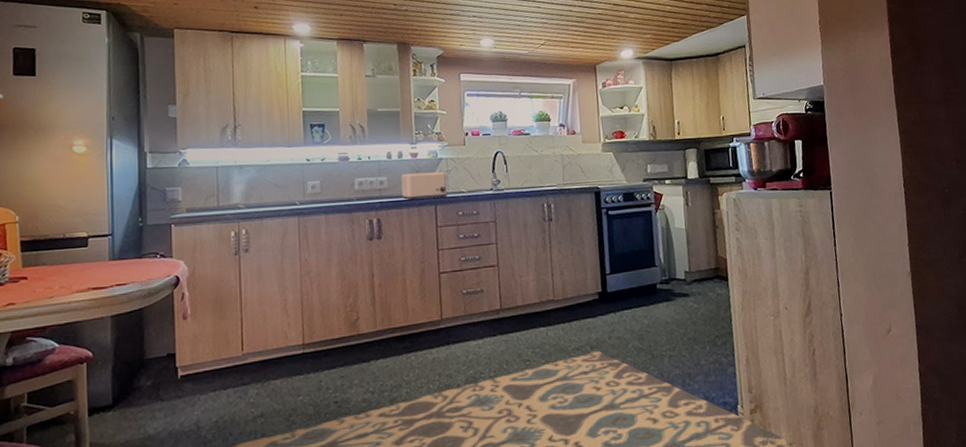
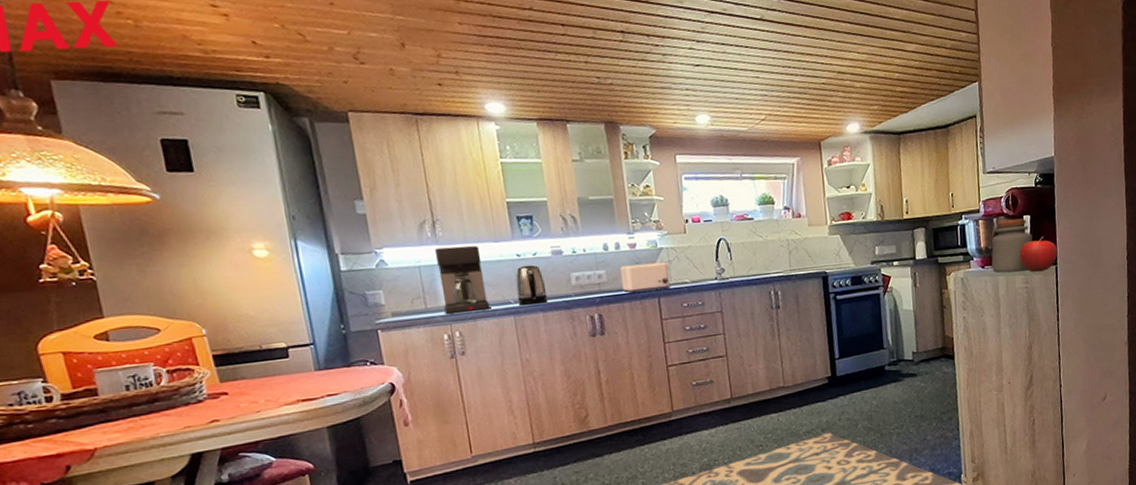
coffee maker: none [232,149,277,213] -> present [434,245,490,315]
kettle: none [303,169,331,208] -> present [515,264,548,307]
jar: none [763,143,805,196] -> present [991,218,1033,274]
fruit: none [792,161,832,196] -> present [1019,236,1058,272]

